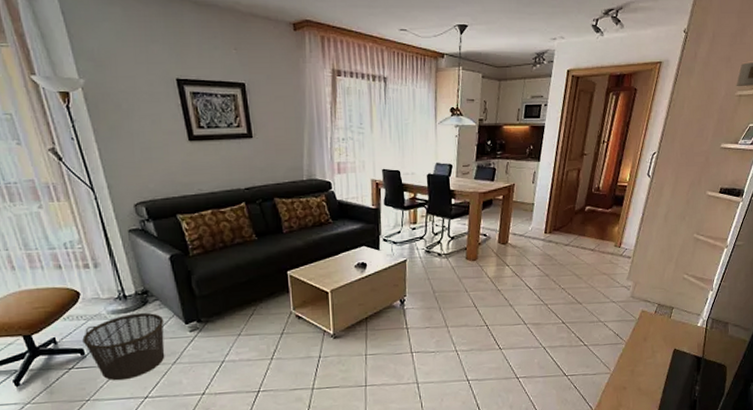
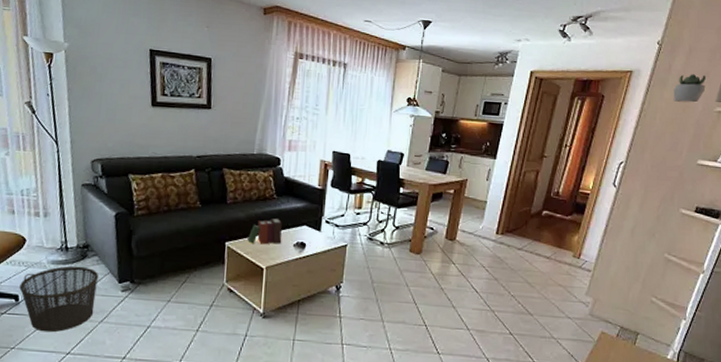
books: none [309,241,343,270] -> present [247,218,282,245]
succulent plant: none [699,60,728,89] -> present [673,74,706,103]

